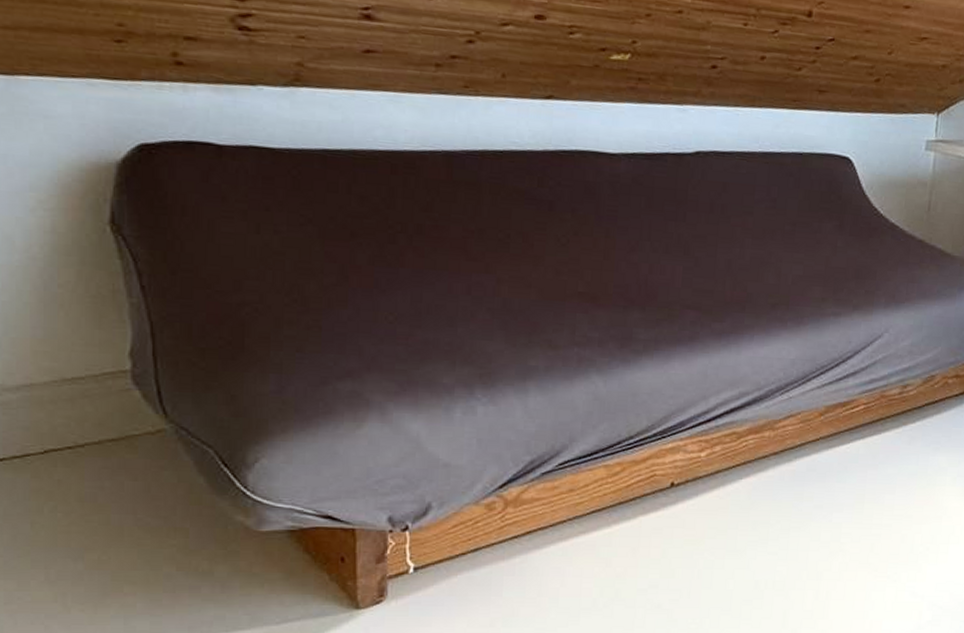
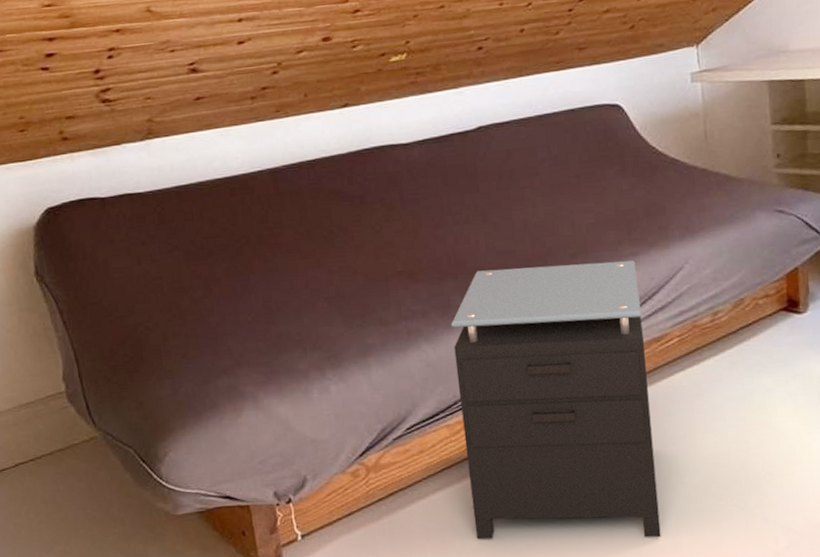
nightstand: none [617,306,836,603] -> present [451,260,661,540]

